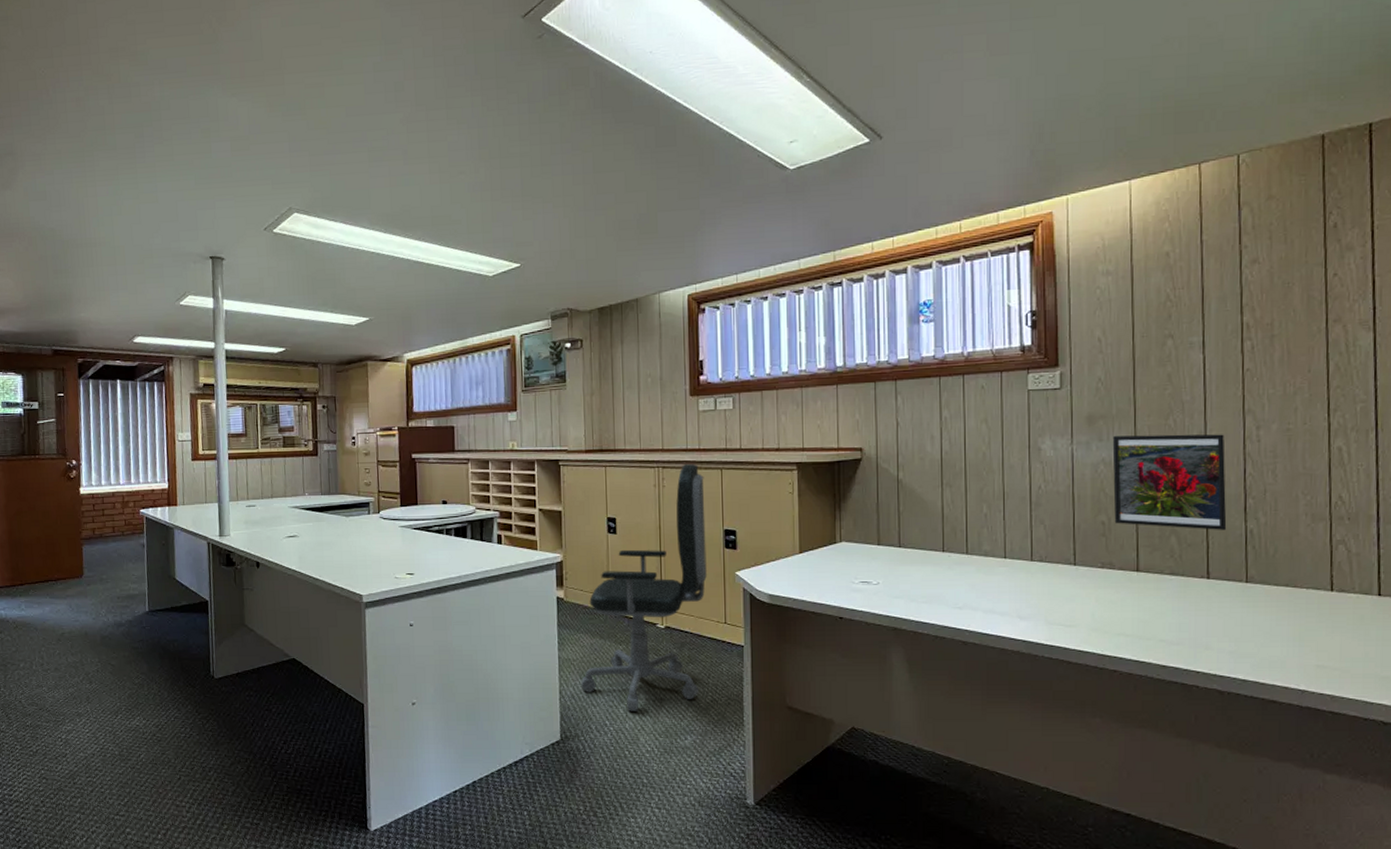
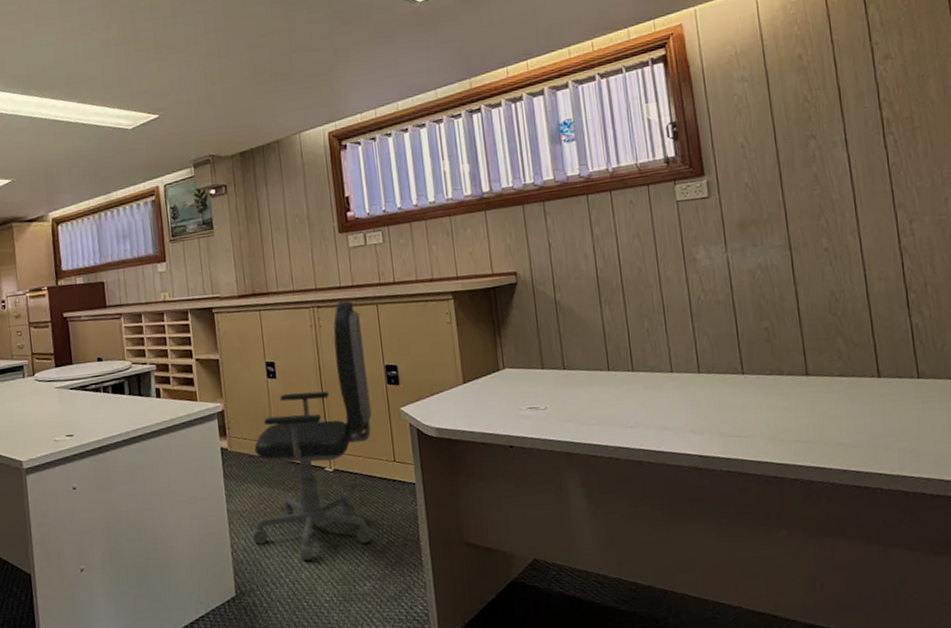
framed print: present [1112,434,1227,530] -> none [766,230,892,329]

